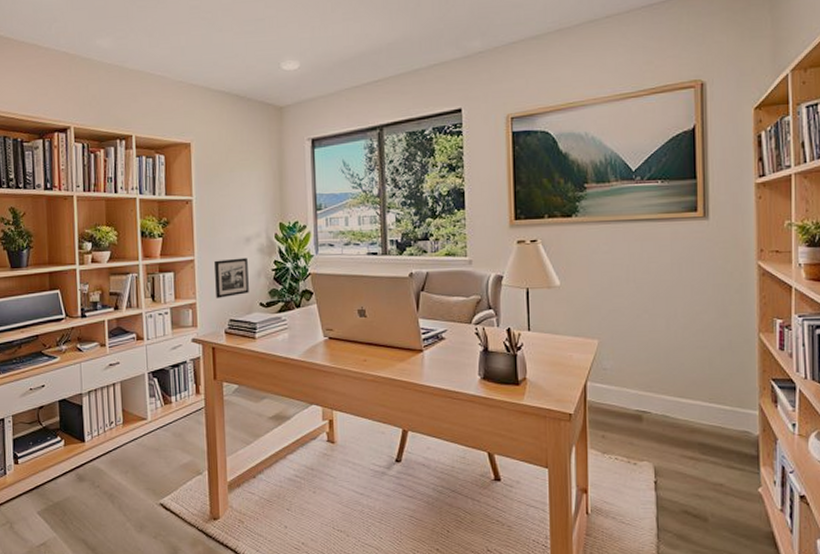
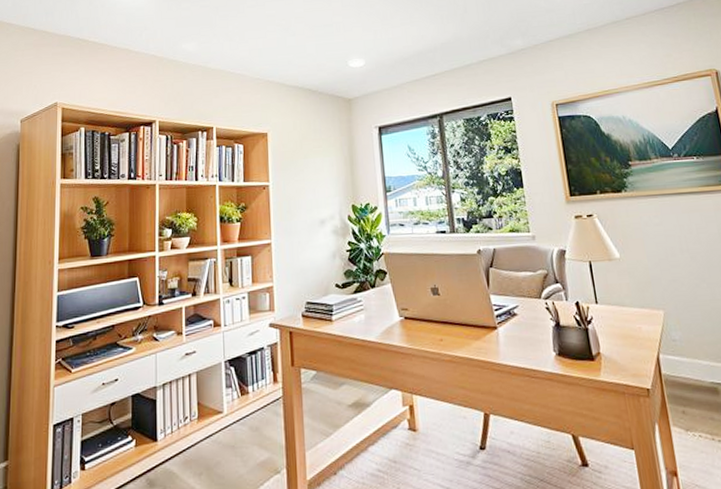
picture frame: present [214,257,249,298] -> none [291,239,325,281]

